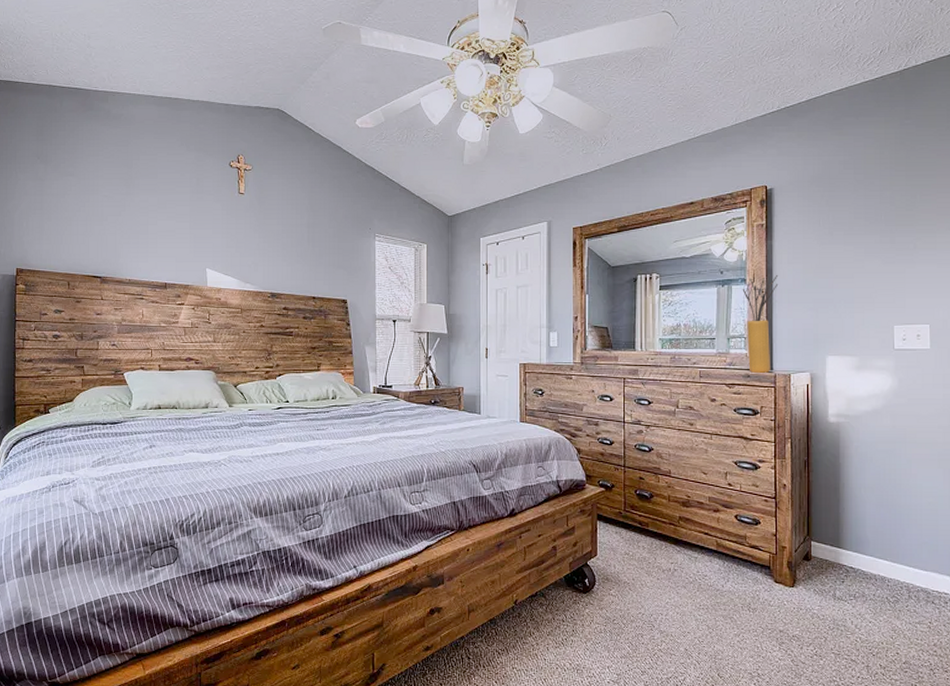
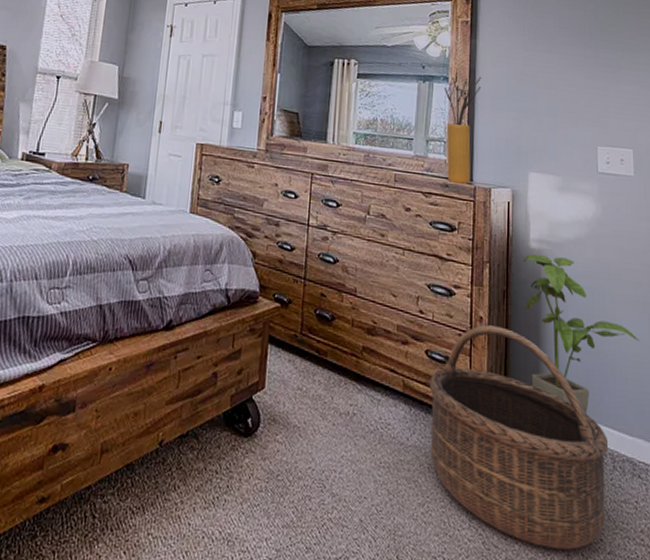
basket: none [740,490,905,662] -> present [429,325,609,550]
house plant: none [823,426,934,557] -> present [523,253,639,415]

